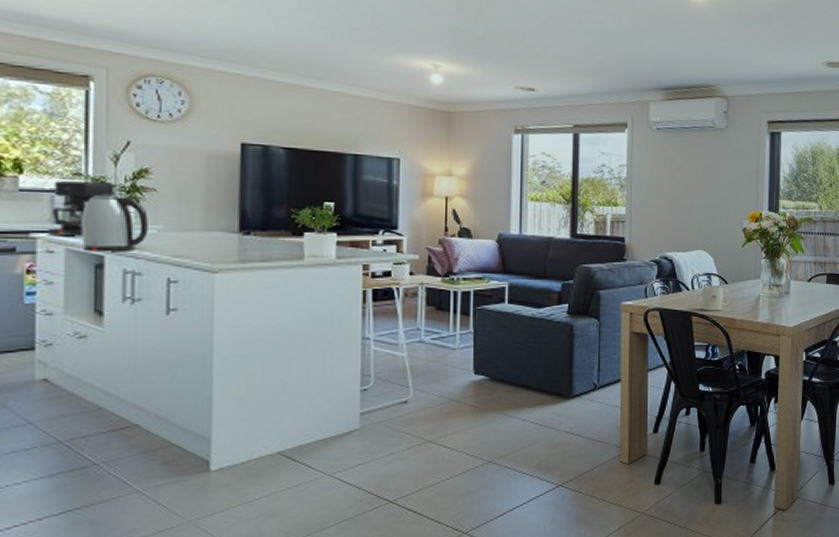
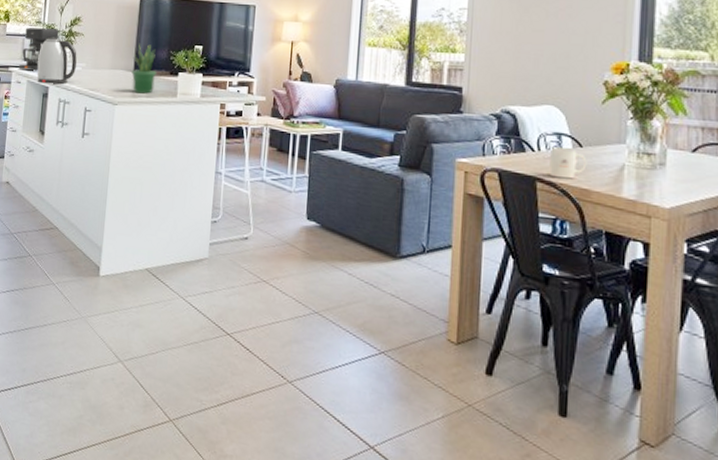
planter: none [236,201,273,258] -> present [131,44,157,94]

